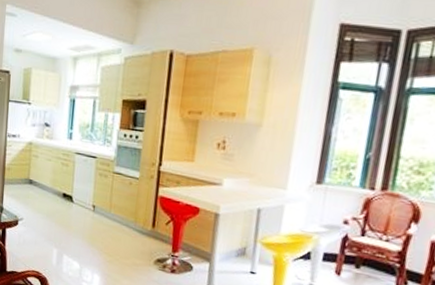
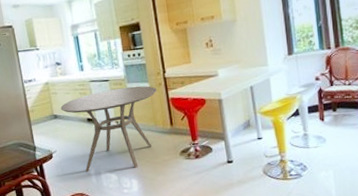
dining table: none [38,167,148,263] -> present [60,86,158,172]

